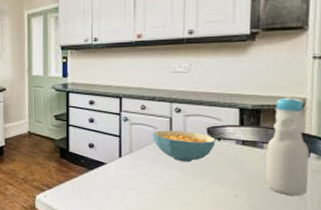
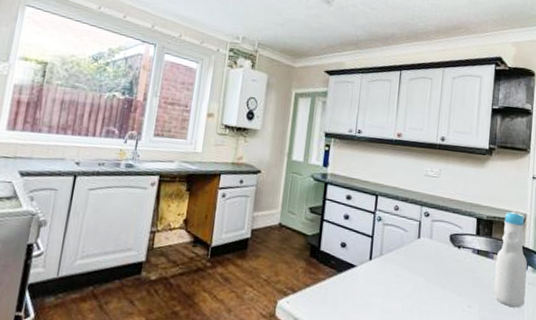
cereal bowl: present [152,130,216,162] -> none [402,233,457,269]

